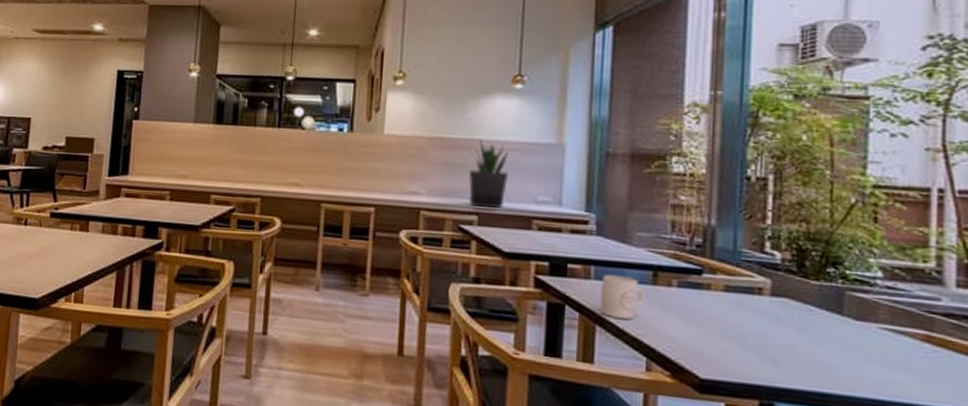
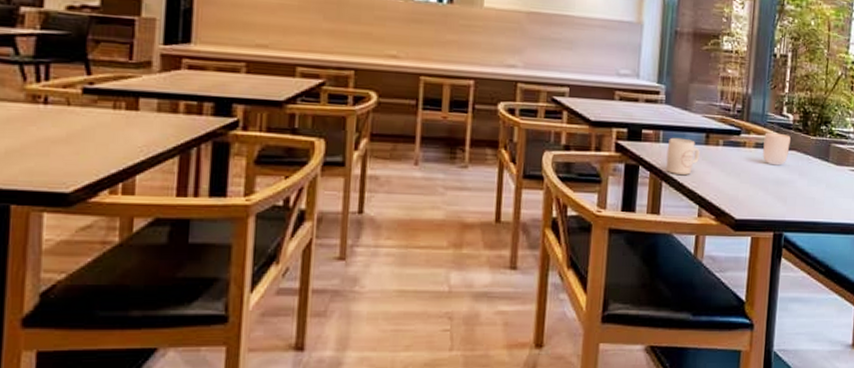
planter: present [468,139,509,208] -> none [561,15,597,80]
cup: none [737,272,779,316] -> present [763,132,791,166]

